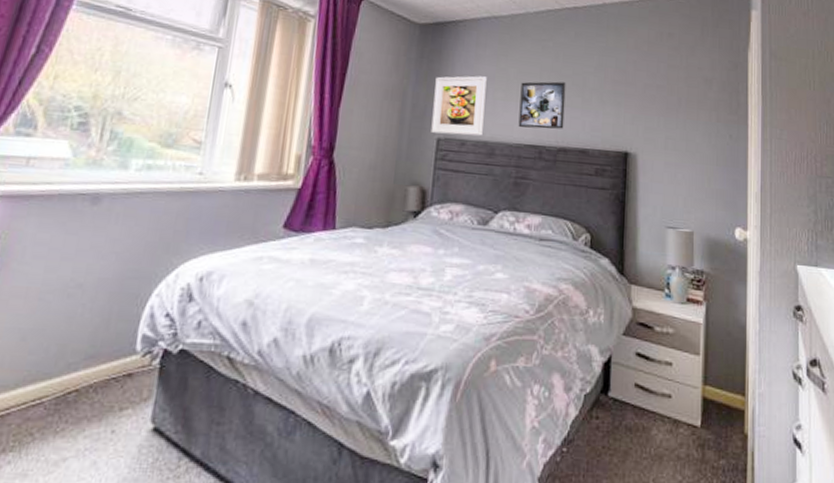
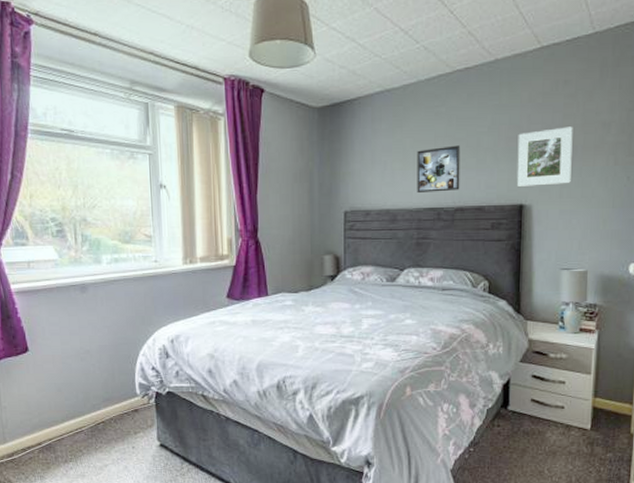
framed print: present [431,76,487,136] -> none [338,150,384,207]
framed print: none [622,77,677,136] -> present [516,126,573,186]

